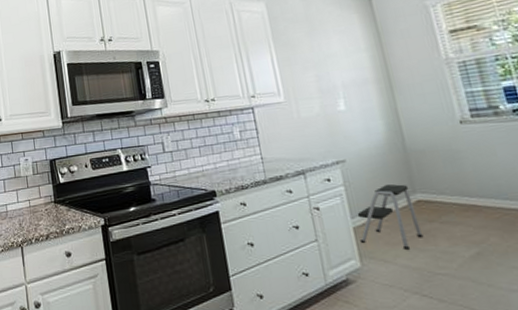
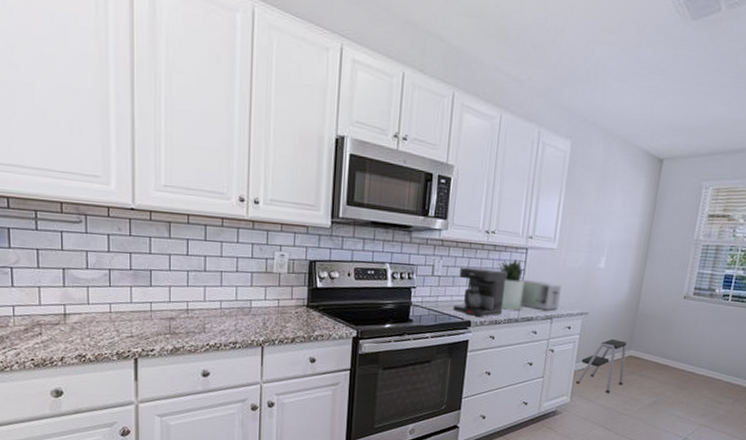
coffee maker: none [189,134,247,185] -> present [453,267,506,317]
planter: none [225,120,269,173] -> present [497,258,525,311]
toaster: none [253,136,308,168] -> present [518,278,562,312]

